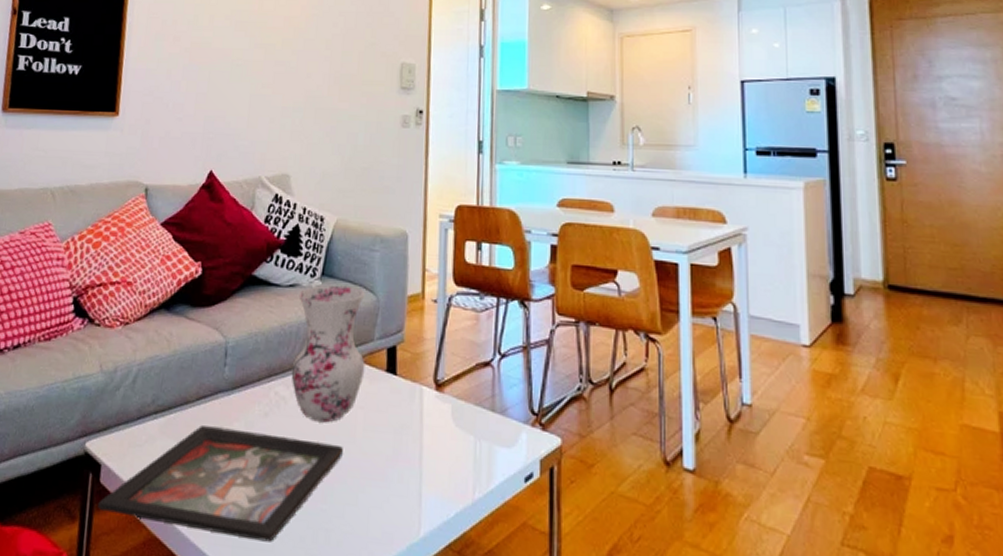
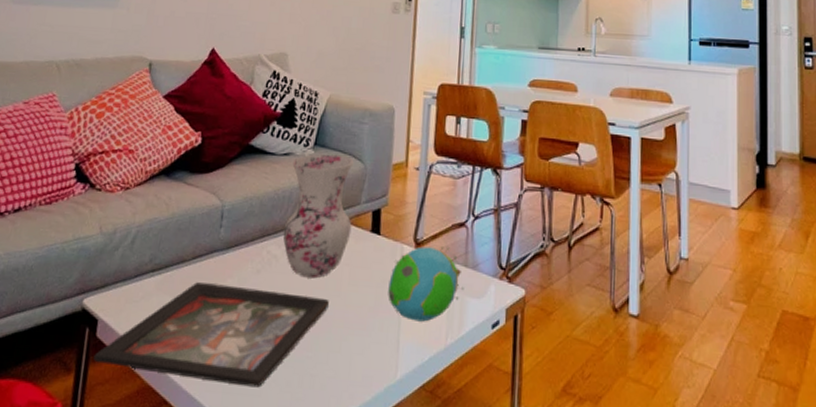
decorative ball: none [407,388,492,473] -> present [388,246,464,322]

